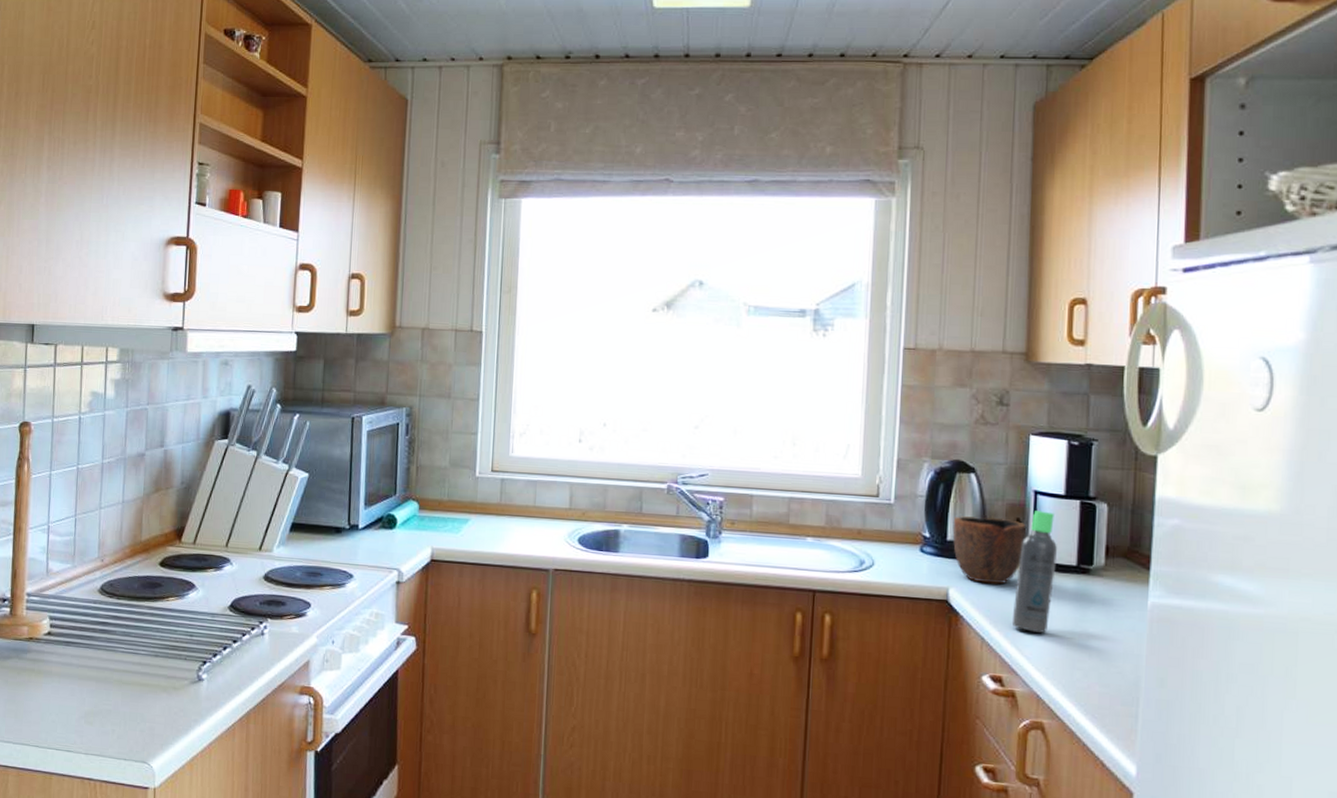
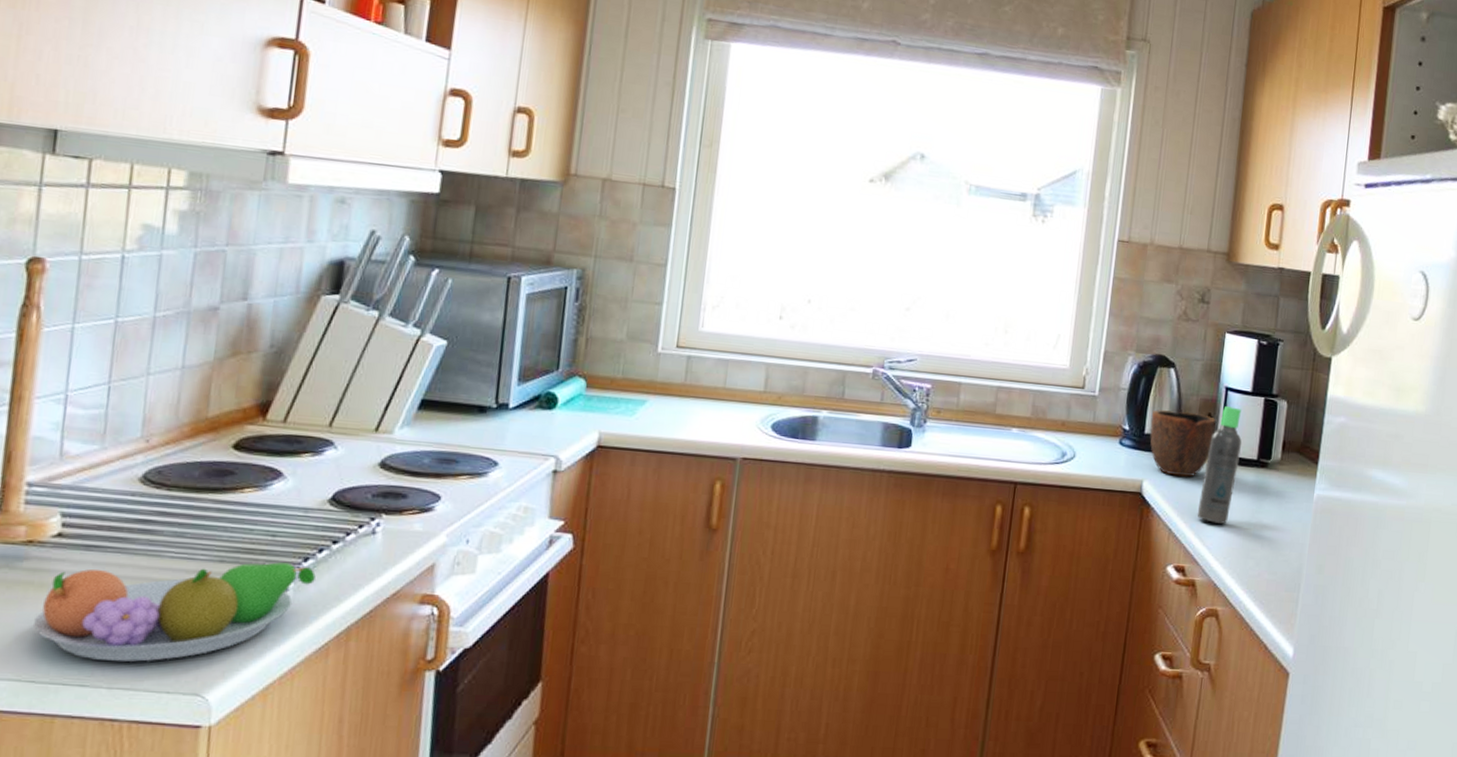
fruit bowl: none [35,657,222,734] -> present [32,562,316,662]

